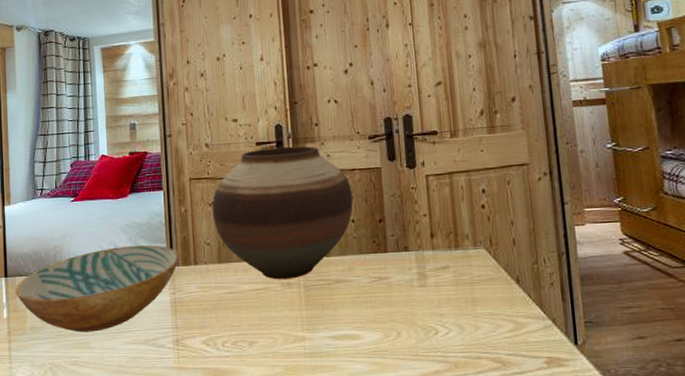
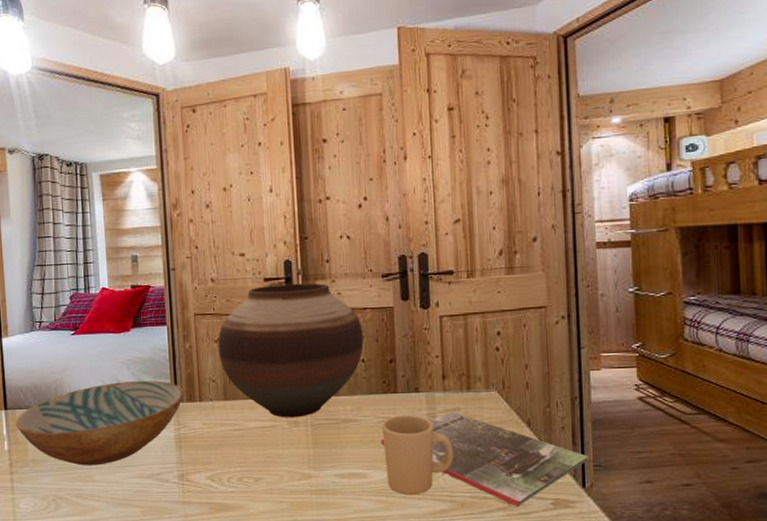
magazine: none [372,270,579,367] -> present [381,412,589,507]
mug: none [373,273,445,357] -> present [381,414,453,496]

